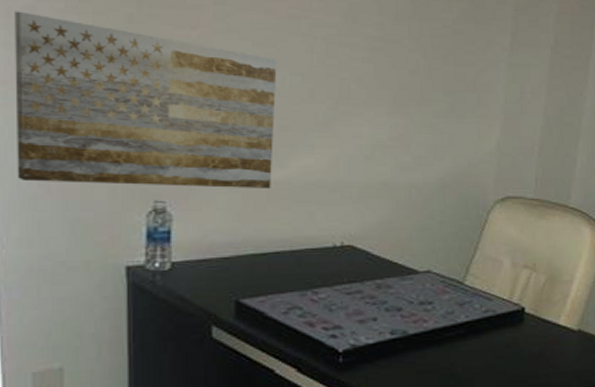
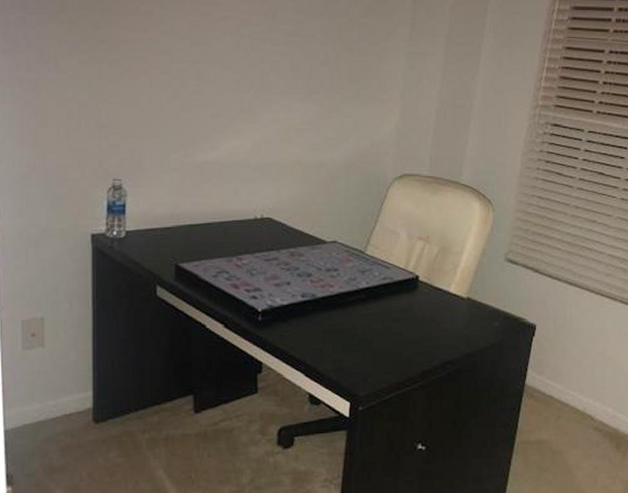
wall art: present [15,11,277,189] -> none [10,23,210,169]

